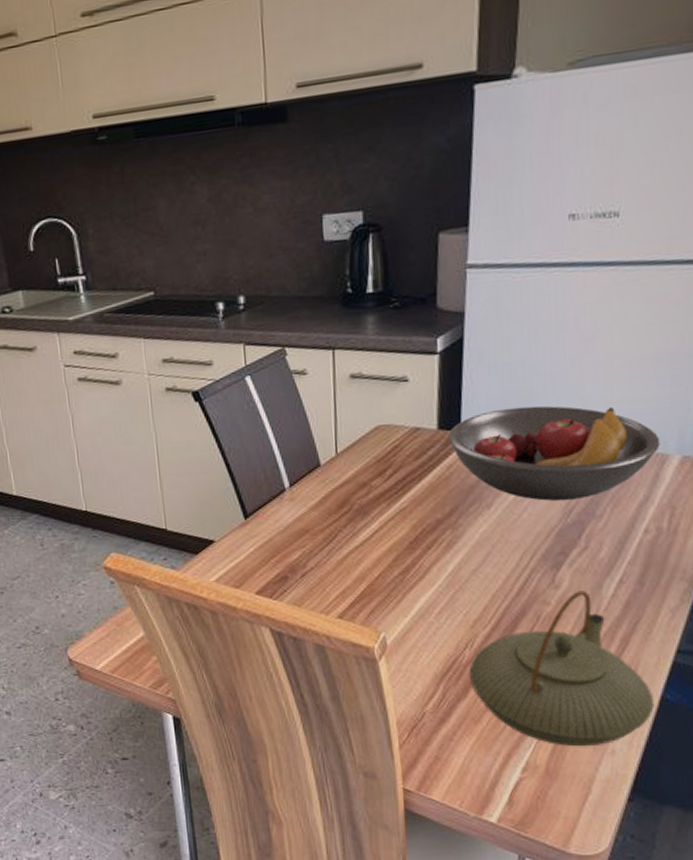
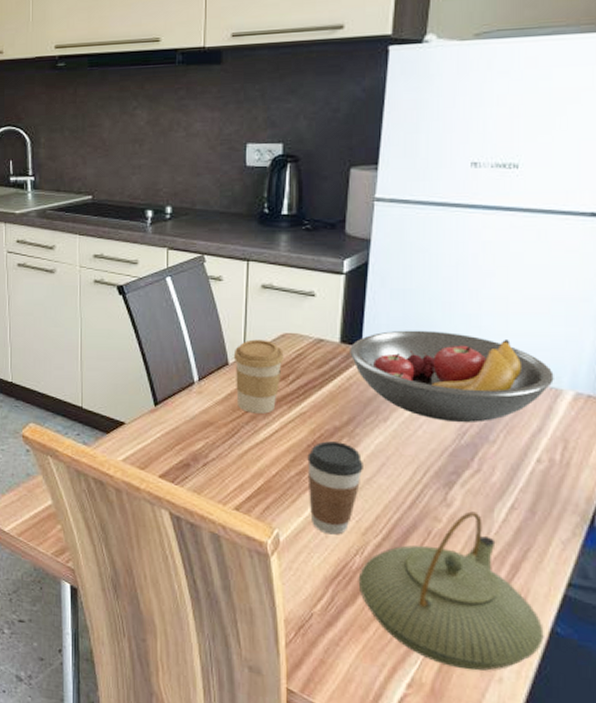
coffee cup: none [325,434,379,515] -> present [233,339,284,414]
coffee cup: none [410,535,469,631] -> present [307,441,363,535]

